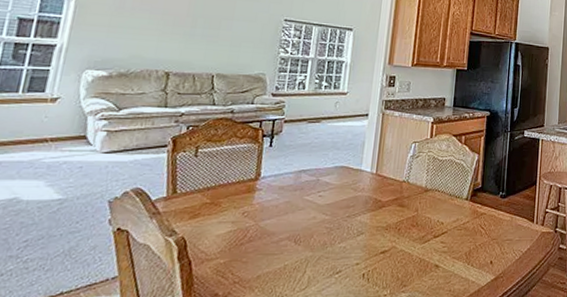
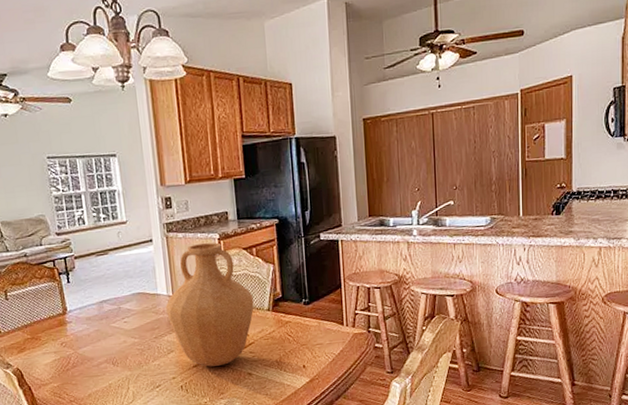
vase: none [365,125,455,254] -> present [166,242,254,367]

